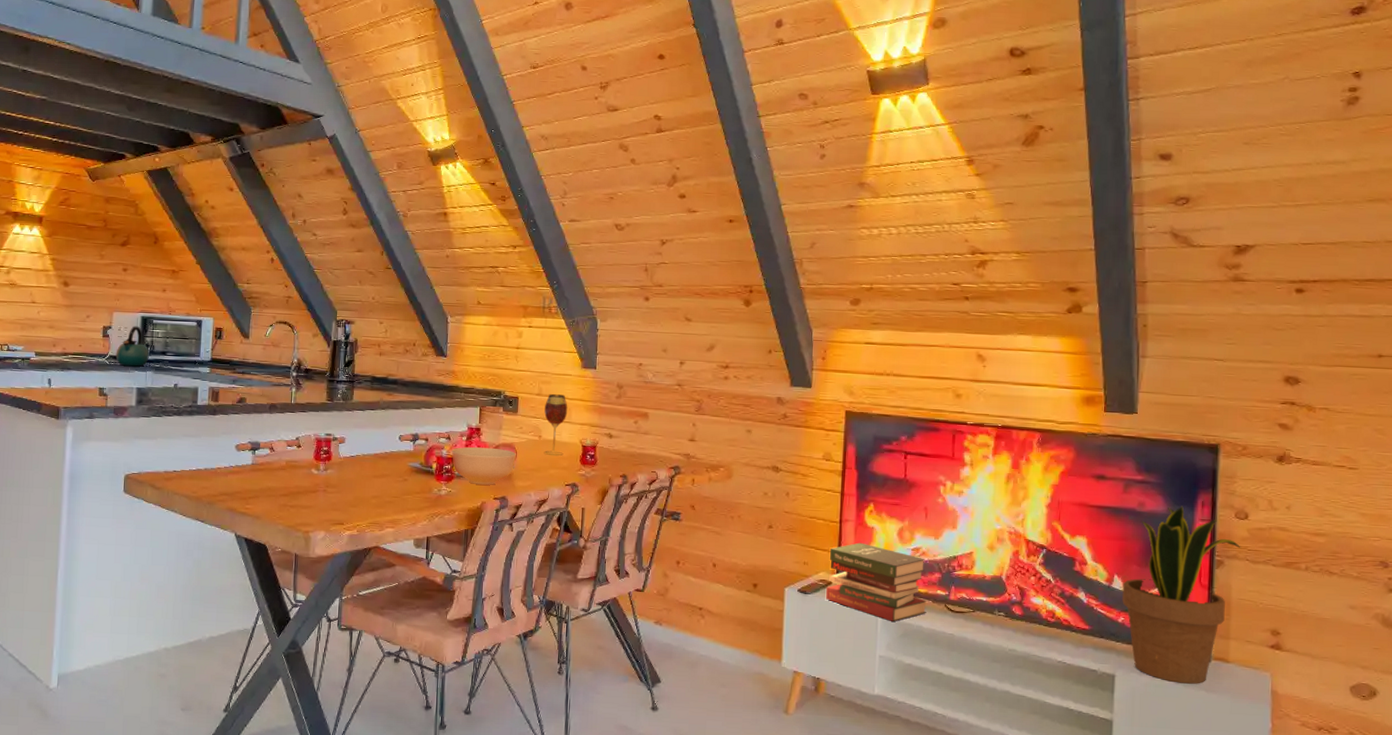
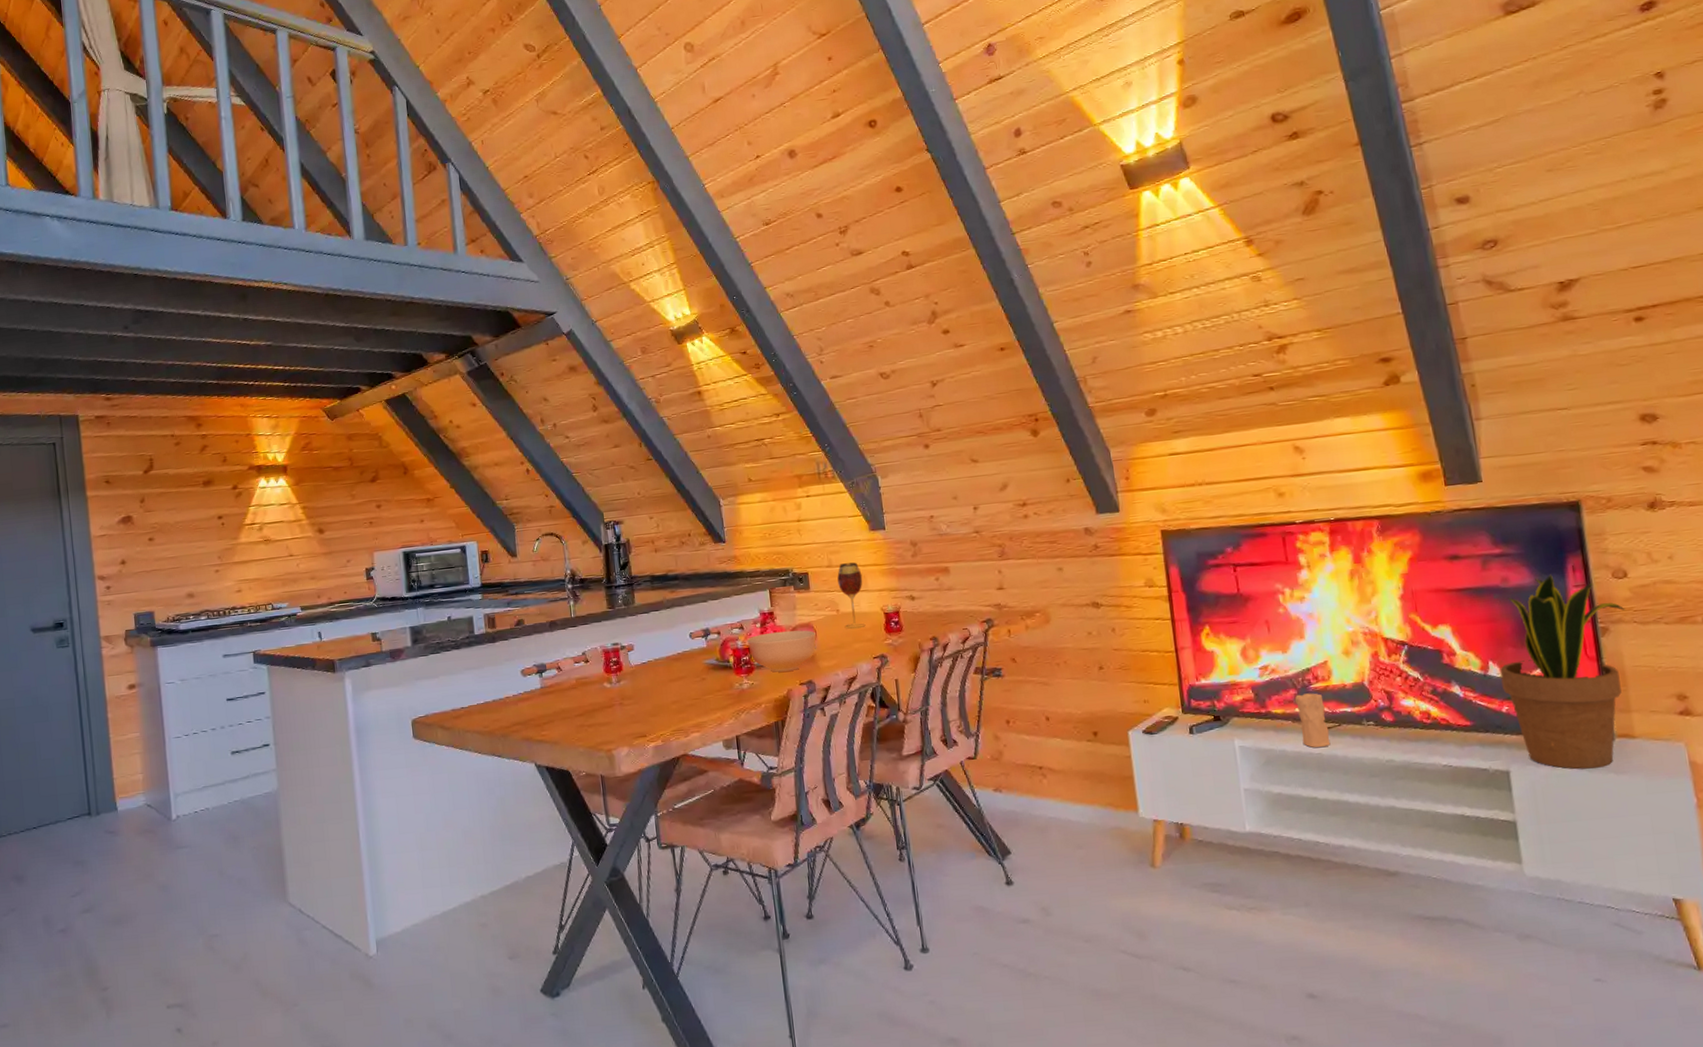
kettle: present [115,326,149,367] -> none [382,562,418,607]
books: present [826,542,927,622] -> none [1169,669,1288,750]
candle: none [938,578,964,629] -> present [1294,693,1331,748]

